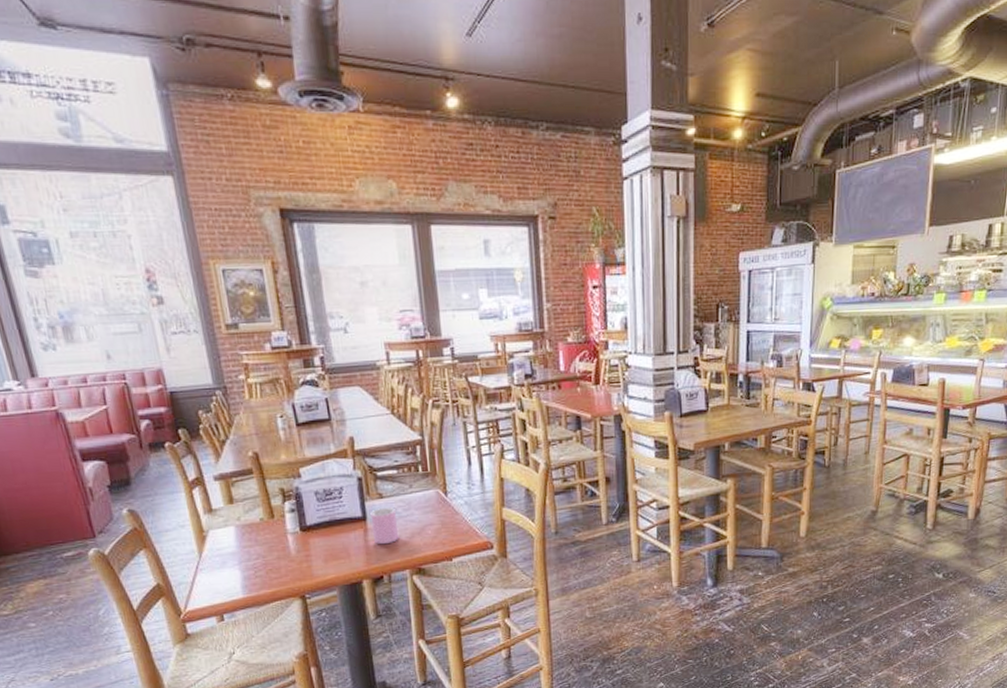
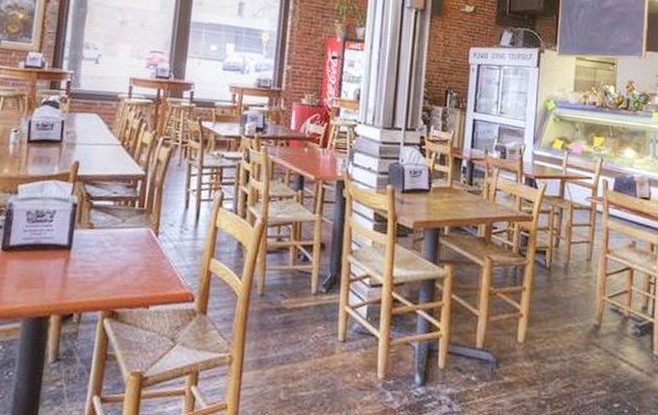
cup: present [370,508,399,545] -> none [73,239,103,279]

